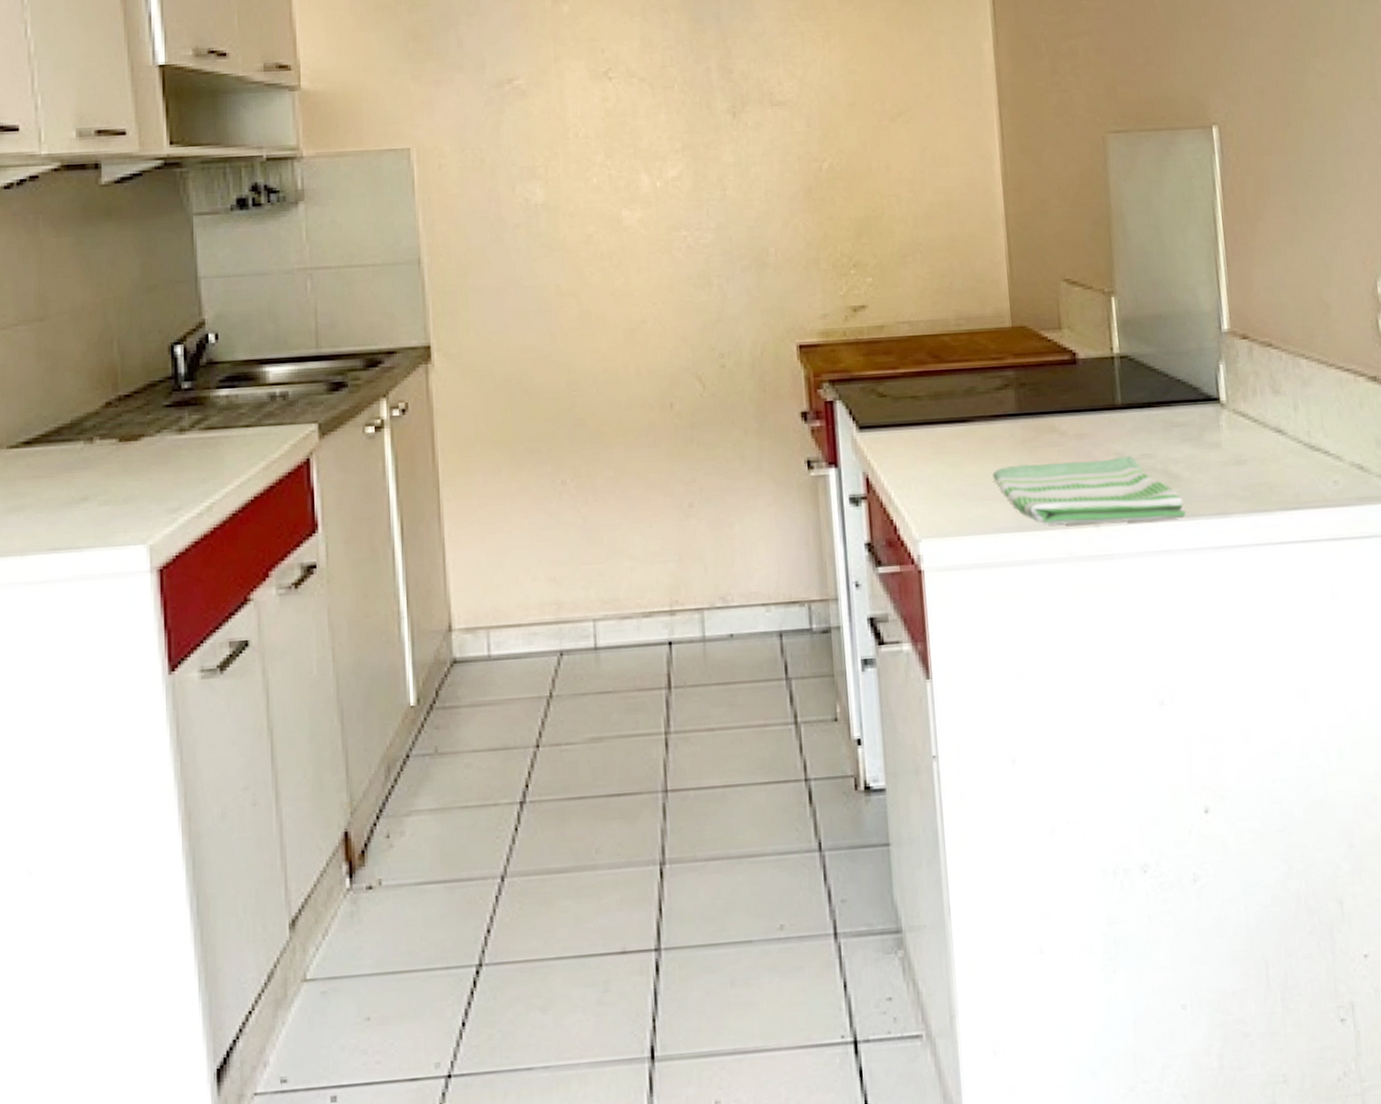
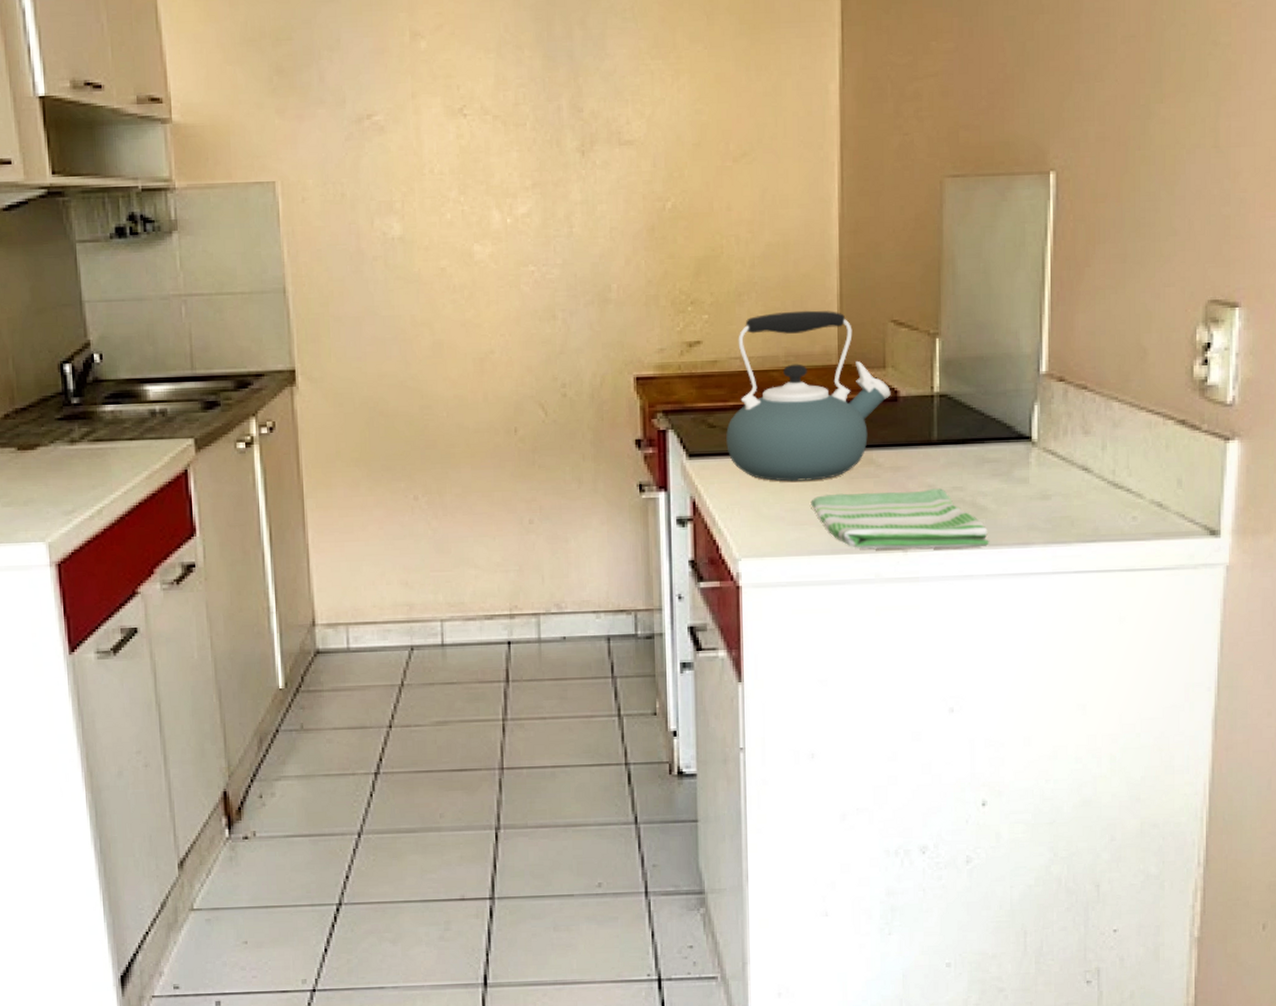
kettle: none [898,270,1069,453] -> present [726,310,891,482]

